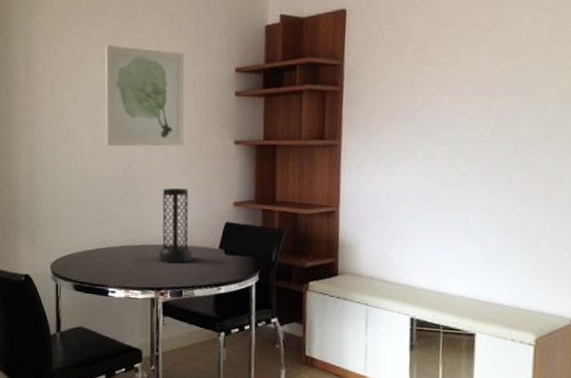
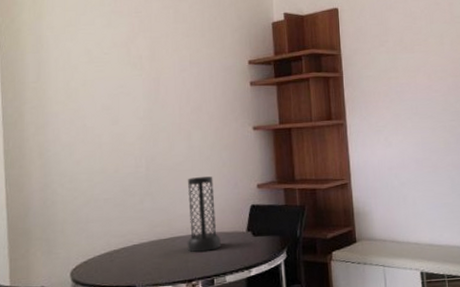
wall art: present [105,45,185,147] -> none [121,43,205,141]

